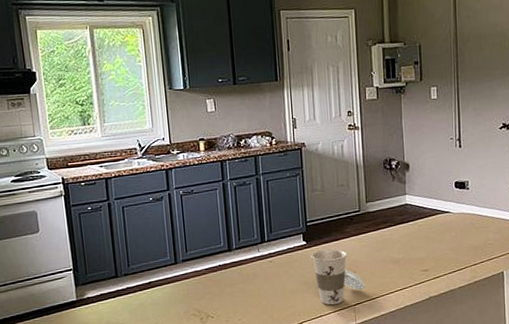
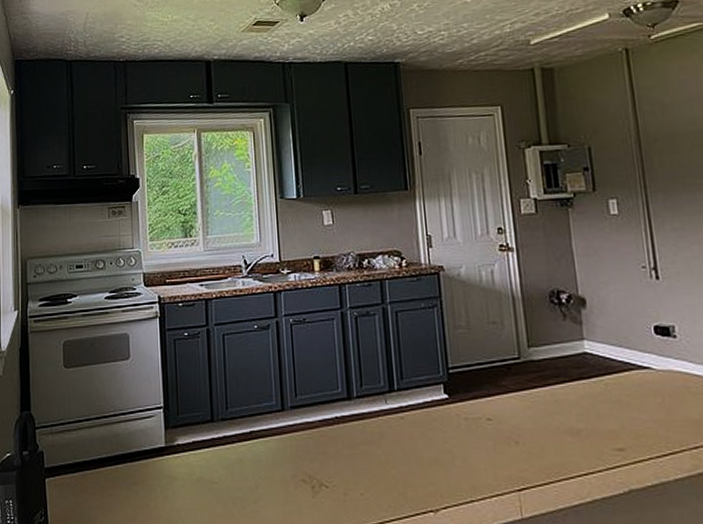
cup: present [311,249,365,305] -> none [455,407,533,487]

